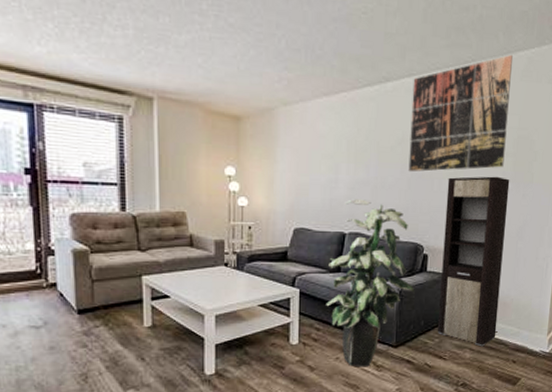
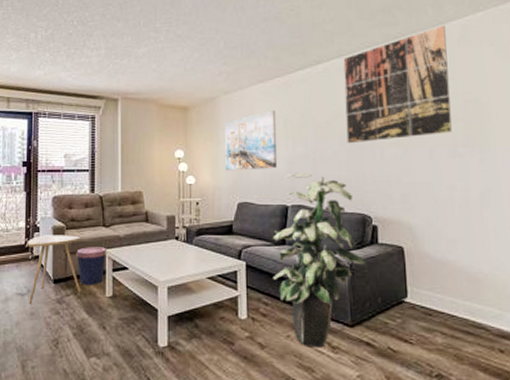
side table: none [39,259,113,339] -> present [27,235,83,305]
coffee cup: none [105,273,145,315] -> present [76,247,108,285]
wall art: none [281,128,340,194] -> present [224,109,277,171]
cabinet: present [437,176,510,347] -> none [390,142,472,331]

